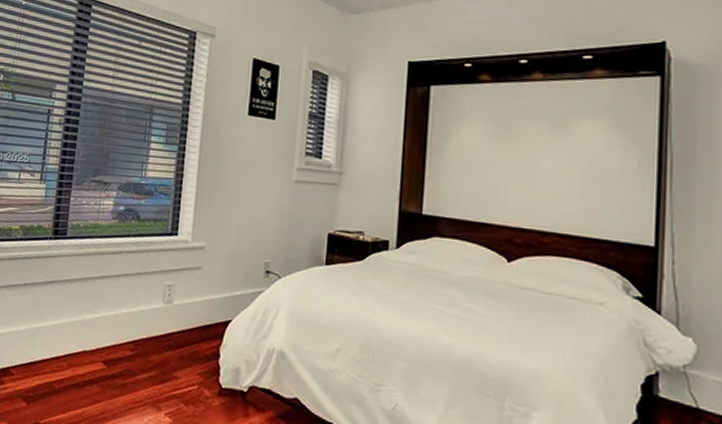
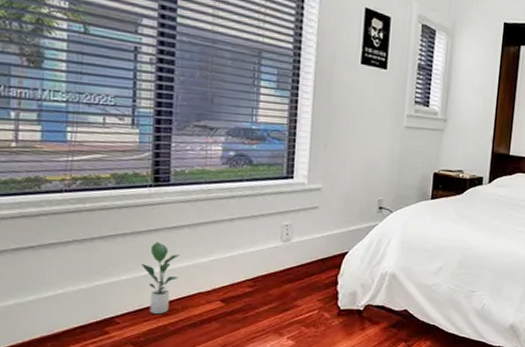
potted plant: none [37,294,69,370] -> present [141,242,179,315]

